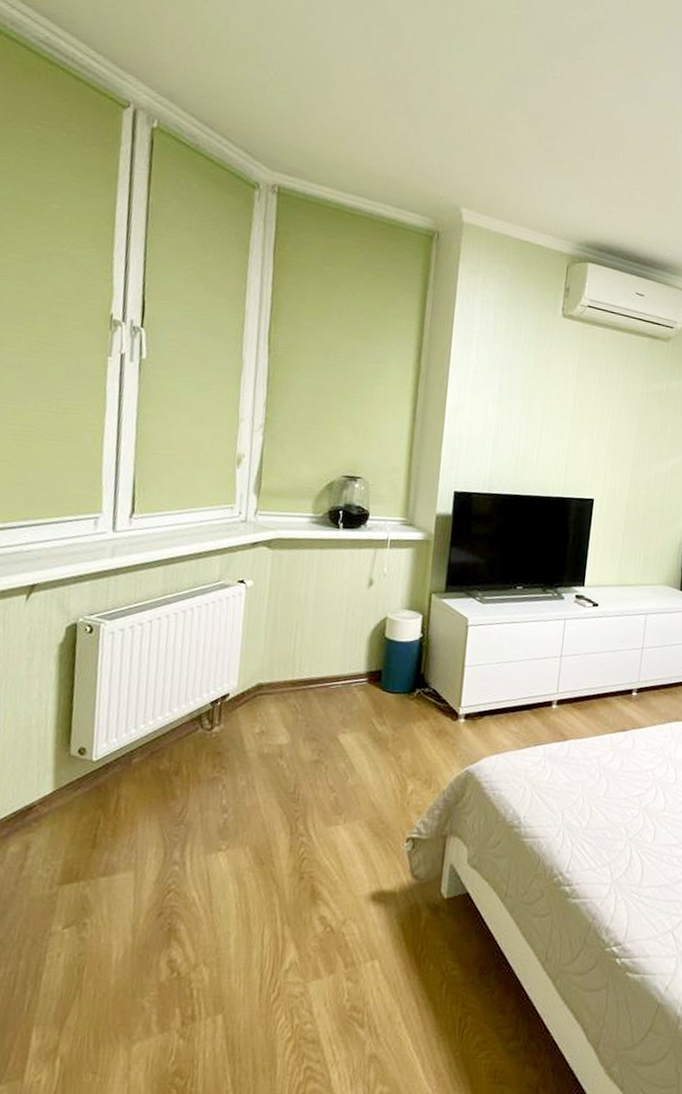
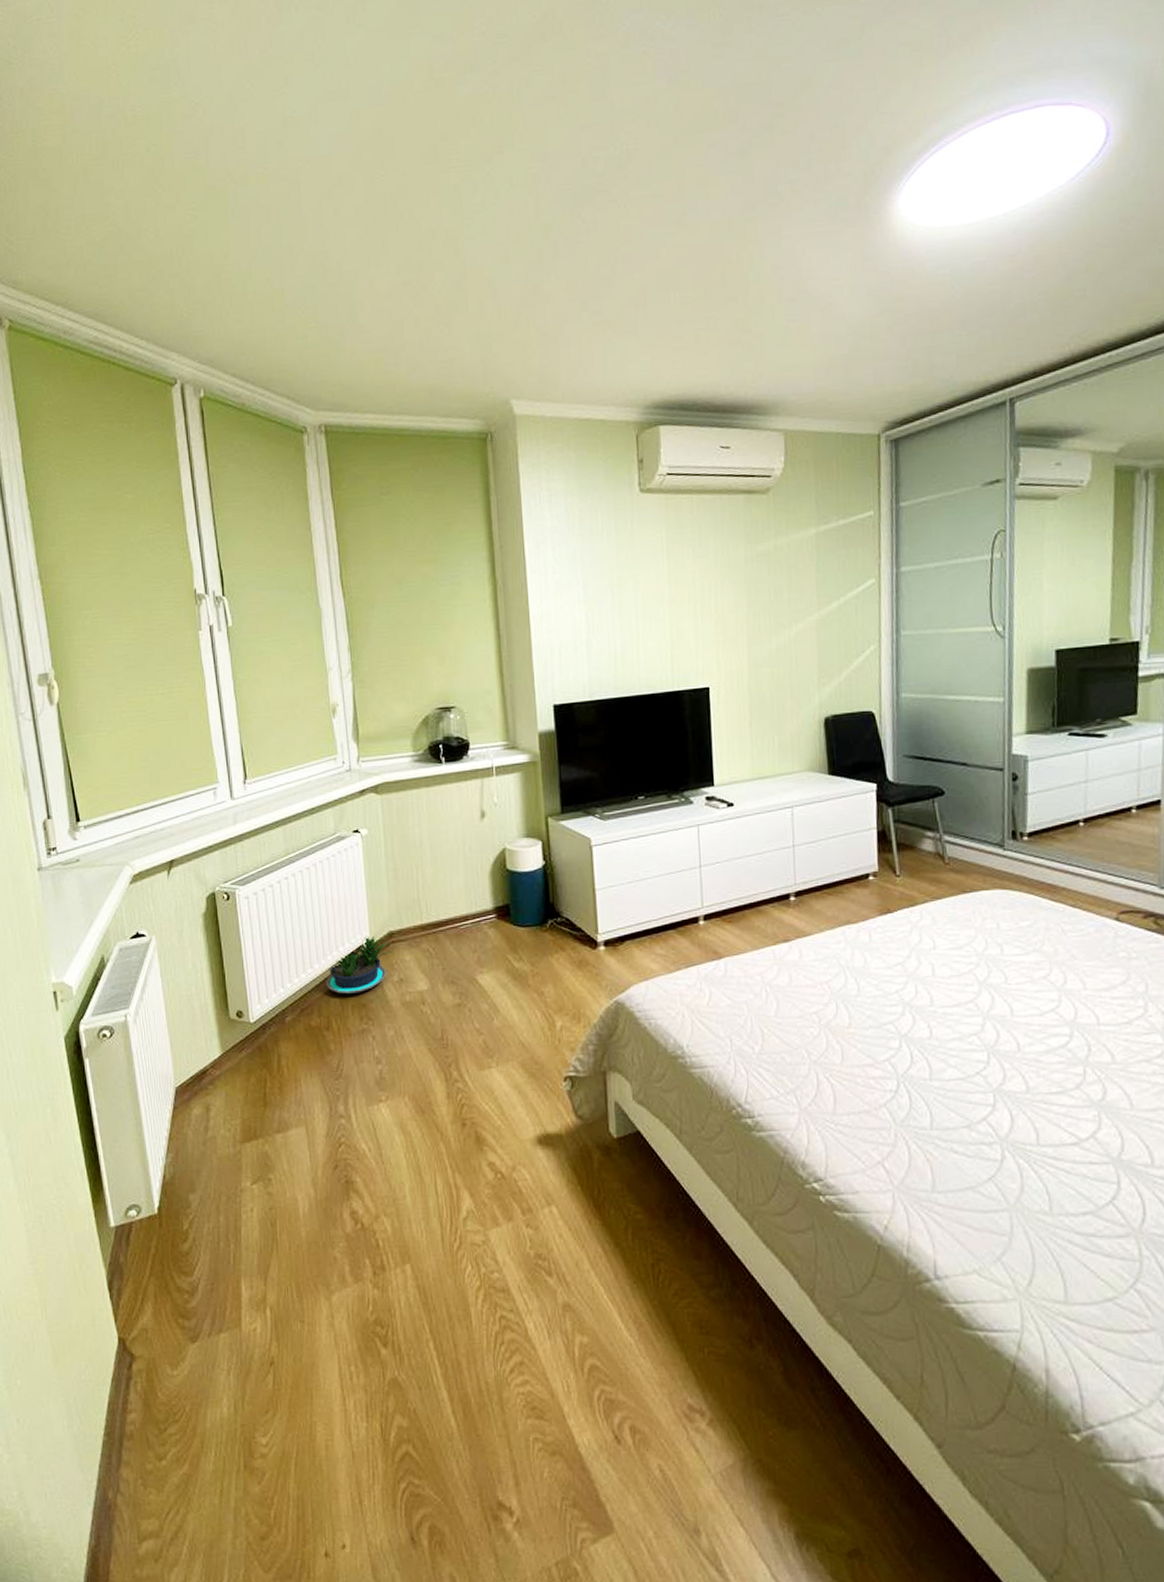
potted plant: none [183,685,258,741] -> present [326,935,393,994]

